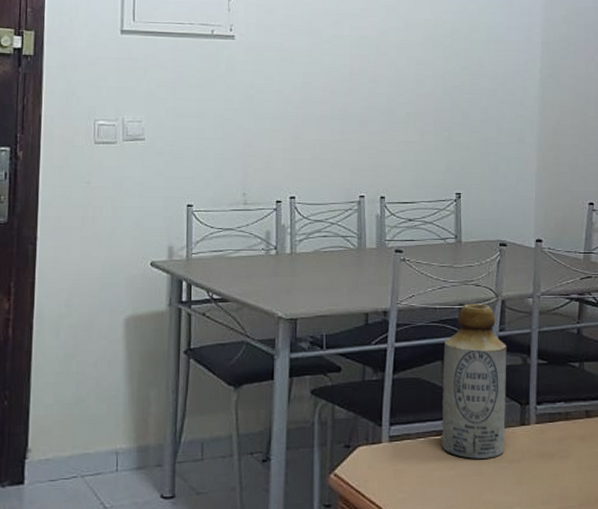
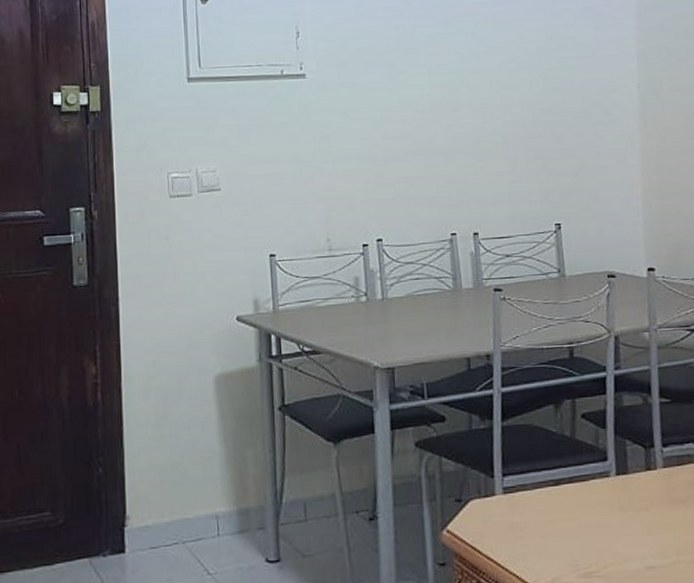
bottle: present [442,303,507,459] -> none [555,341,630,509]

